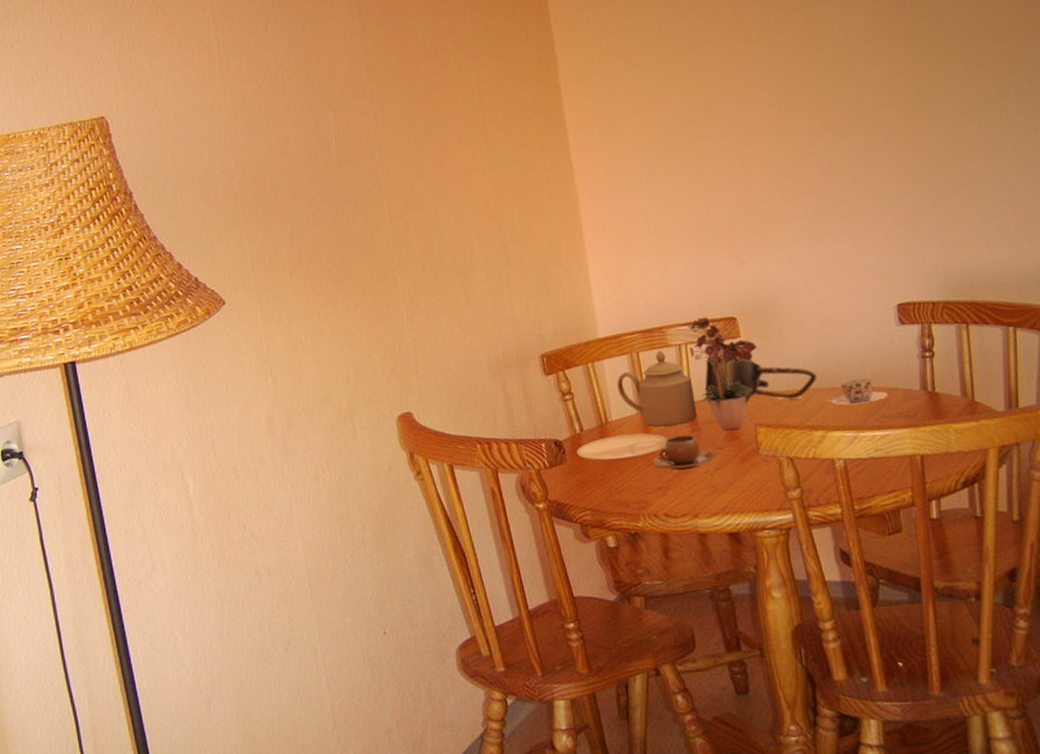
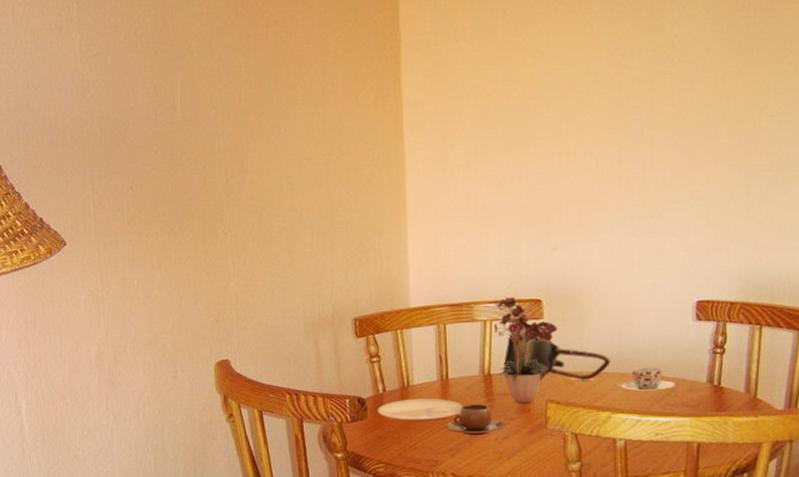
sugar bowl: present [617,350,697,427] -> none [422,324,494,394]

